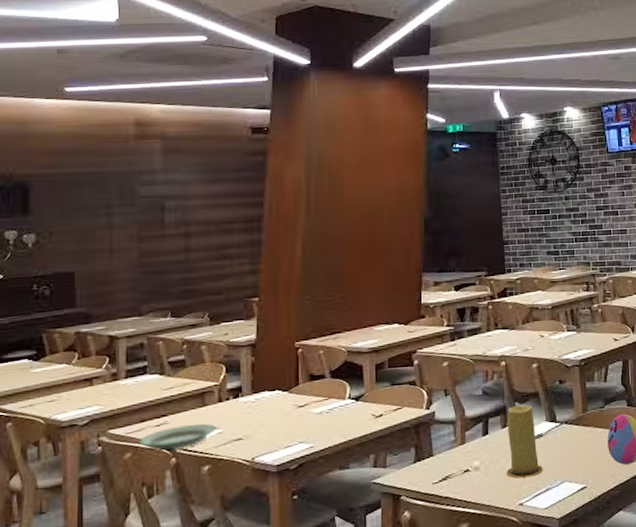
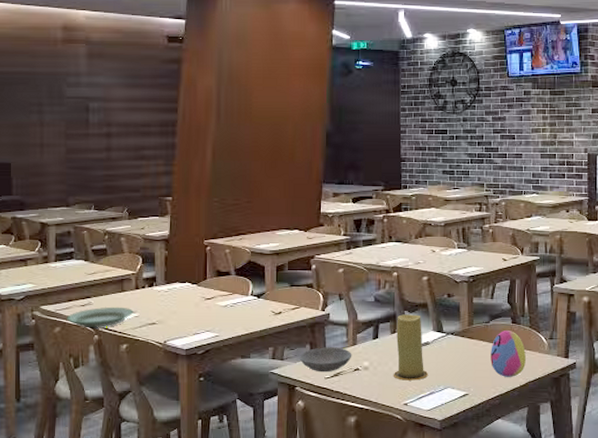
bowl: none [403,448,461,478] -> present [299,347,352,373]

